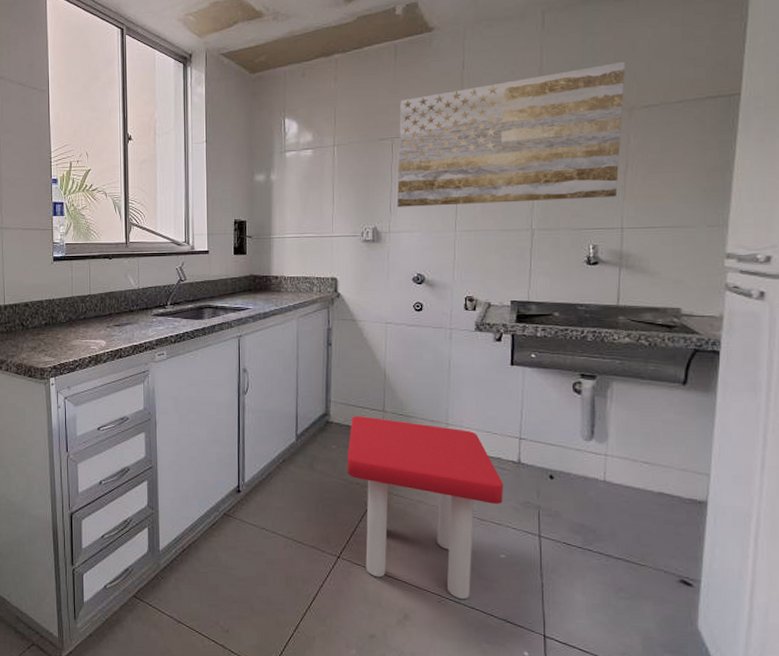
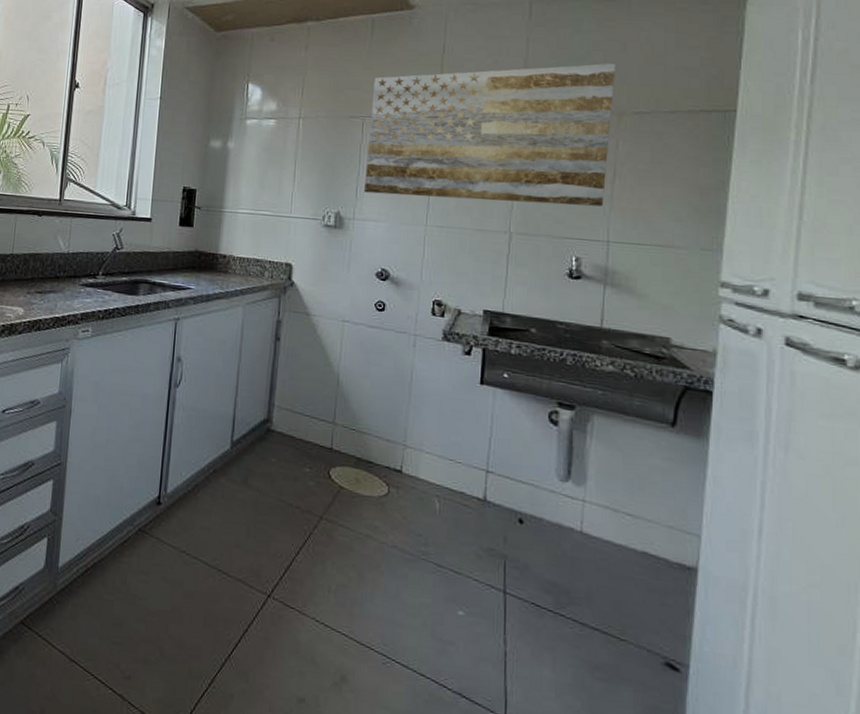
stool: present [347,416,503,599] -> none [286,426,465,663]

